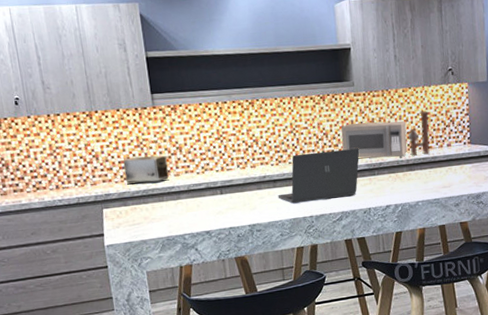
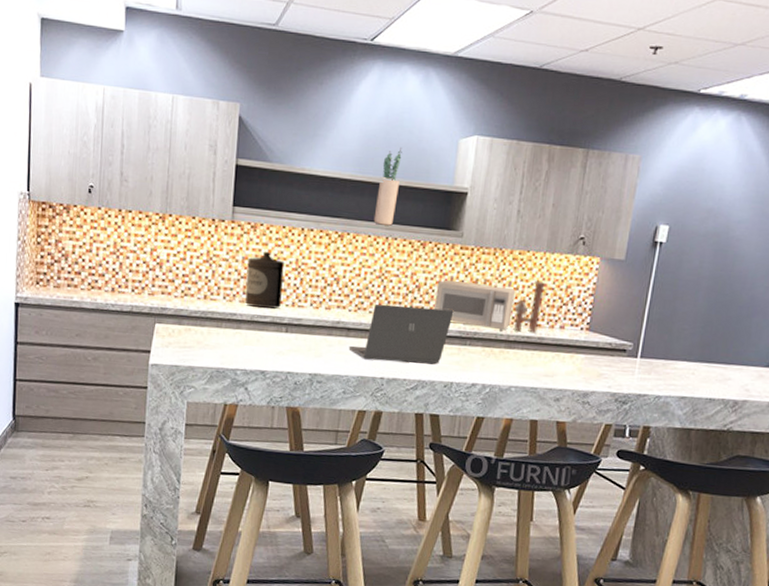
toaster: present [123,155,169,185] -> none [186,272,235,306]
canister: none [174,127,212,178] -> present [244,251,284,309]
vase: none [274,19,294,88] -> present [373,148,403,226]

